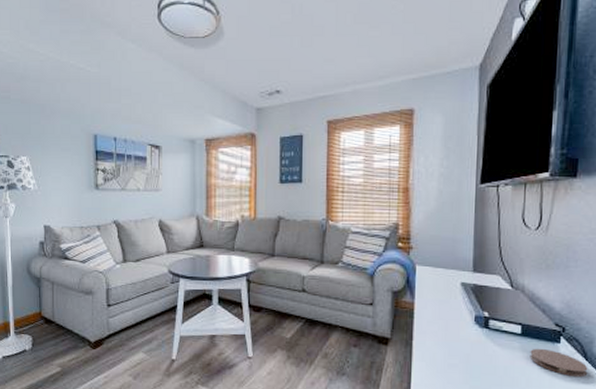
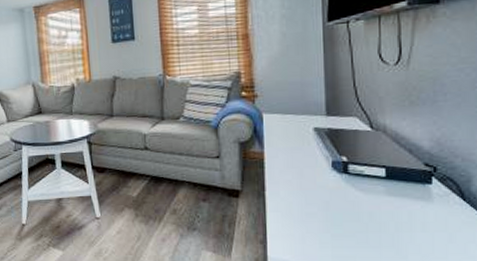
coaster: present [530,348,588,378] -> none [397,190,467,220]

